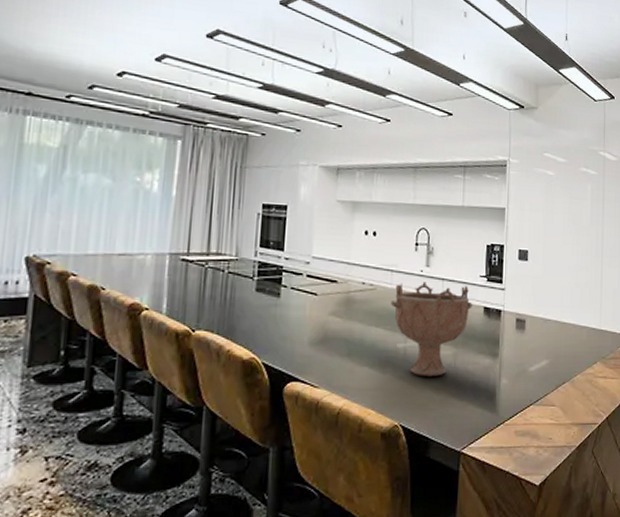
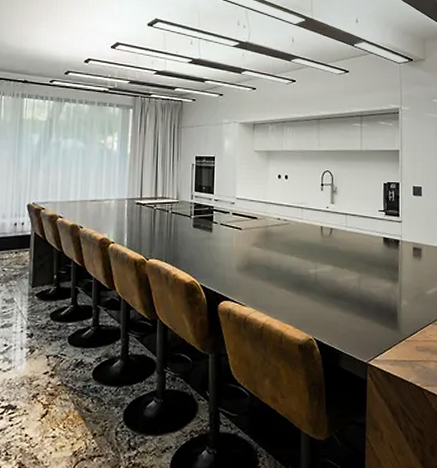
decorative bowl: present [390,282,472,377] -> none [302,217,373,298]

